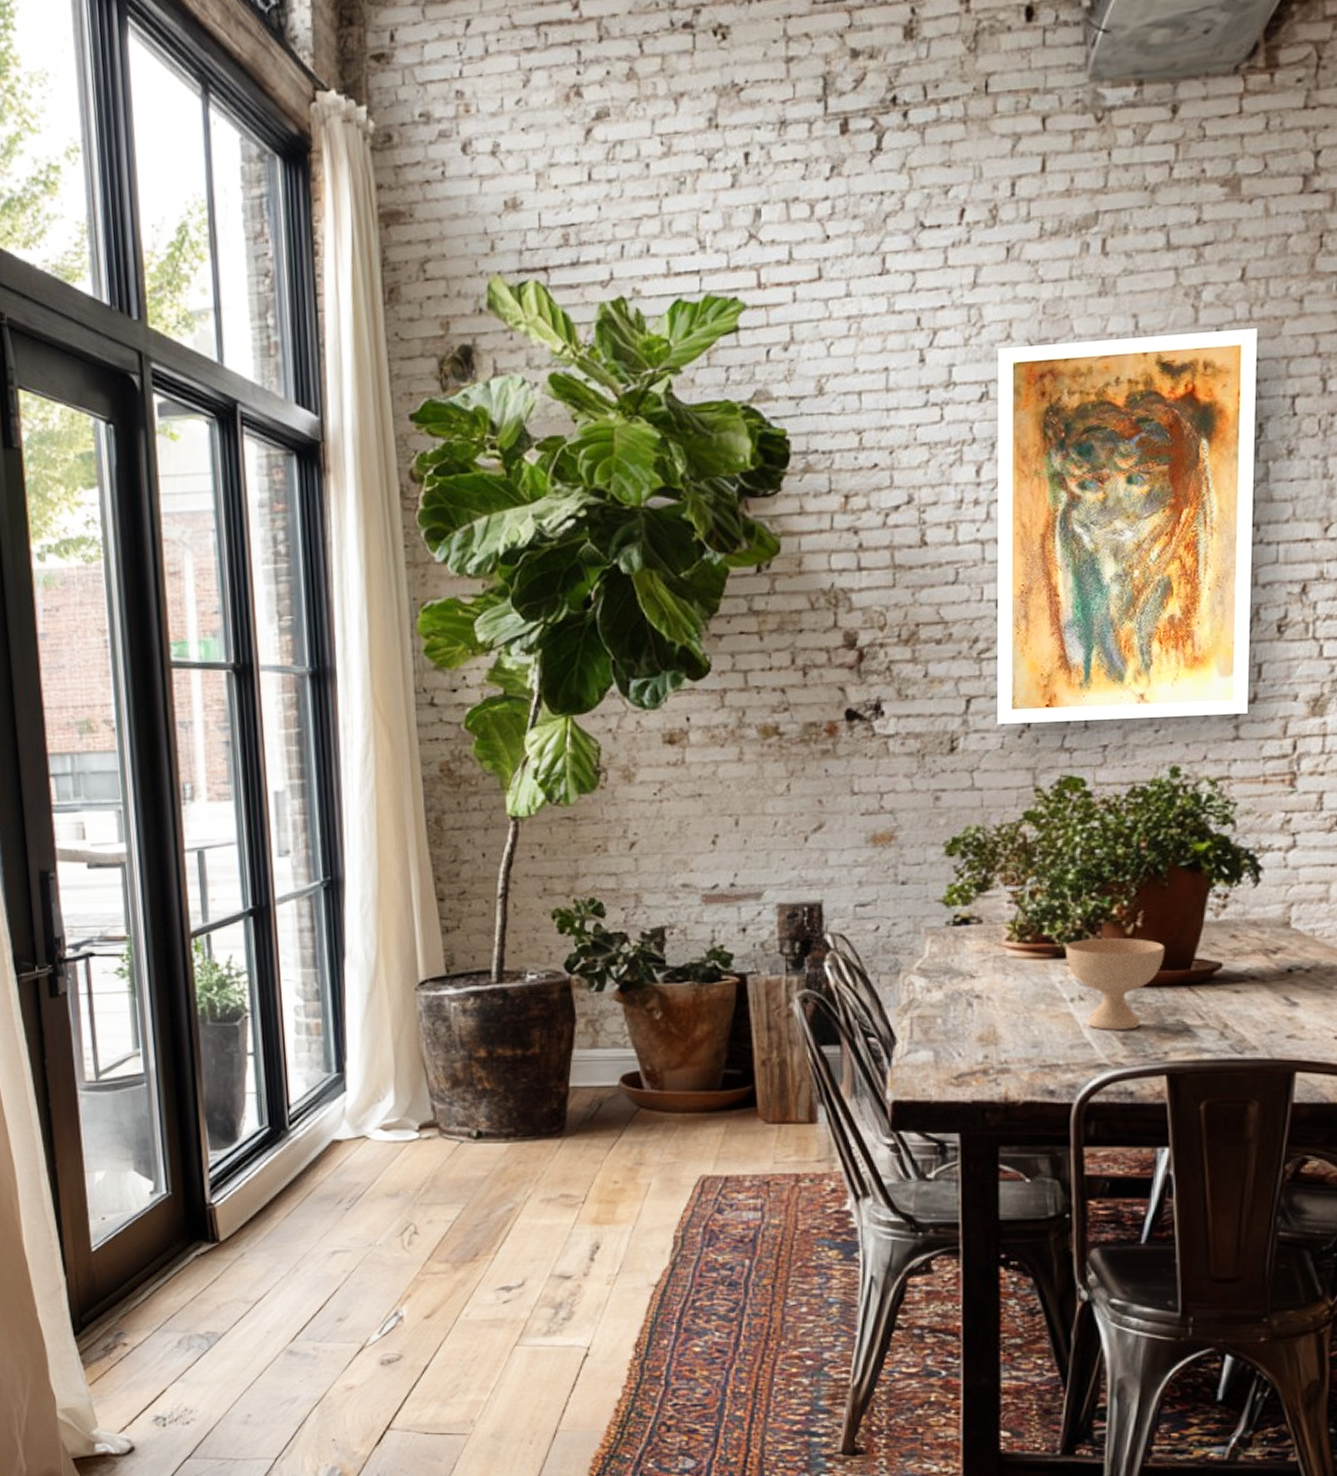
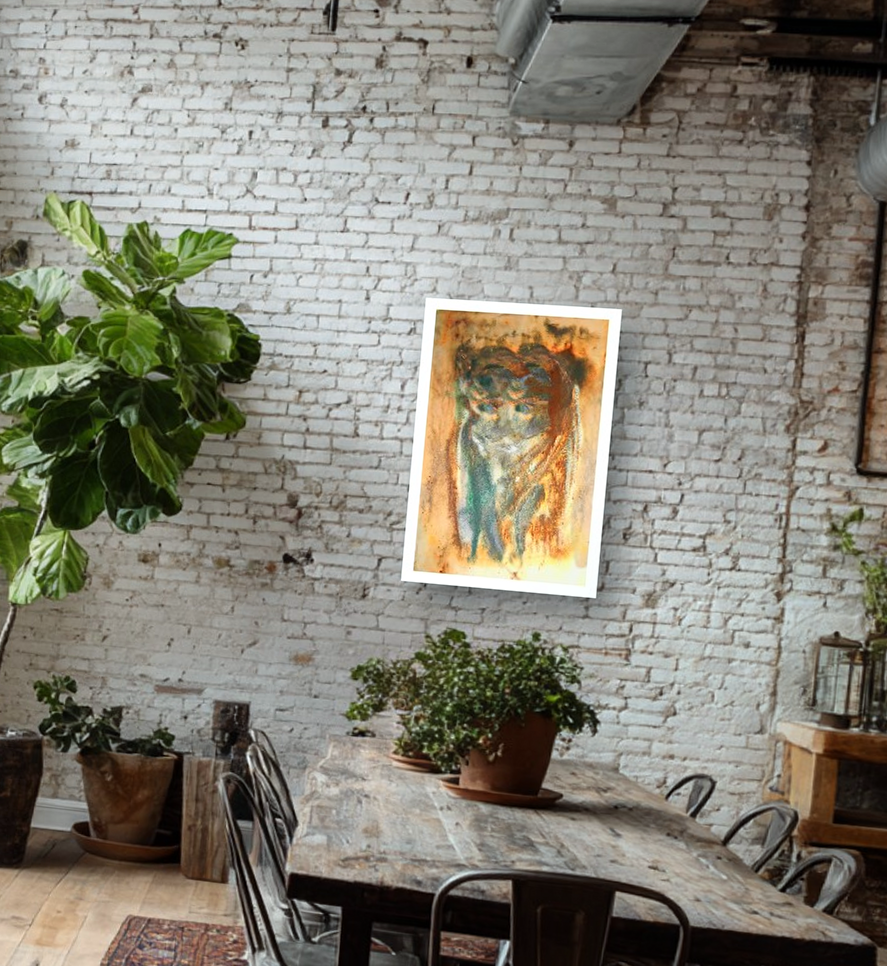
bowl: present [1065,938,1165,1030] -> none [439,760,519,839]

